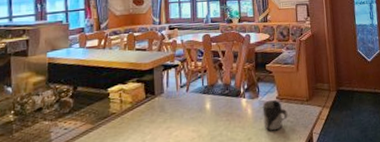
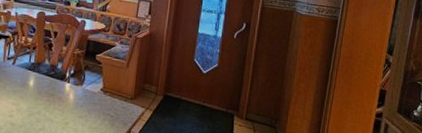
cup: present [262,99,288,131] -> none [83,90,110,122]

